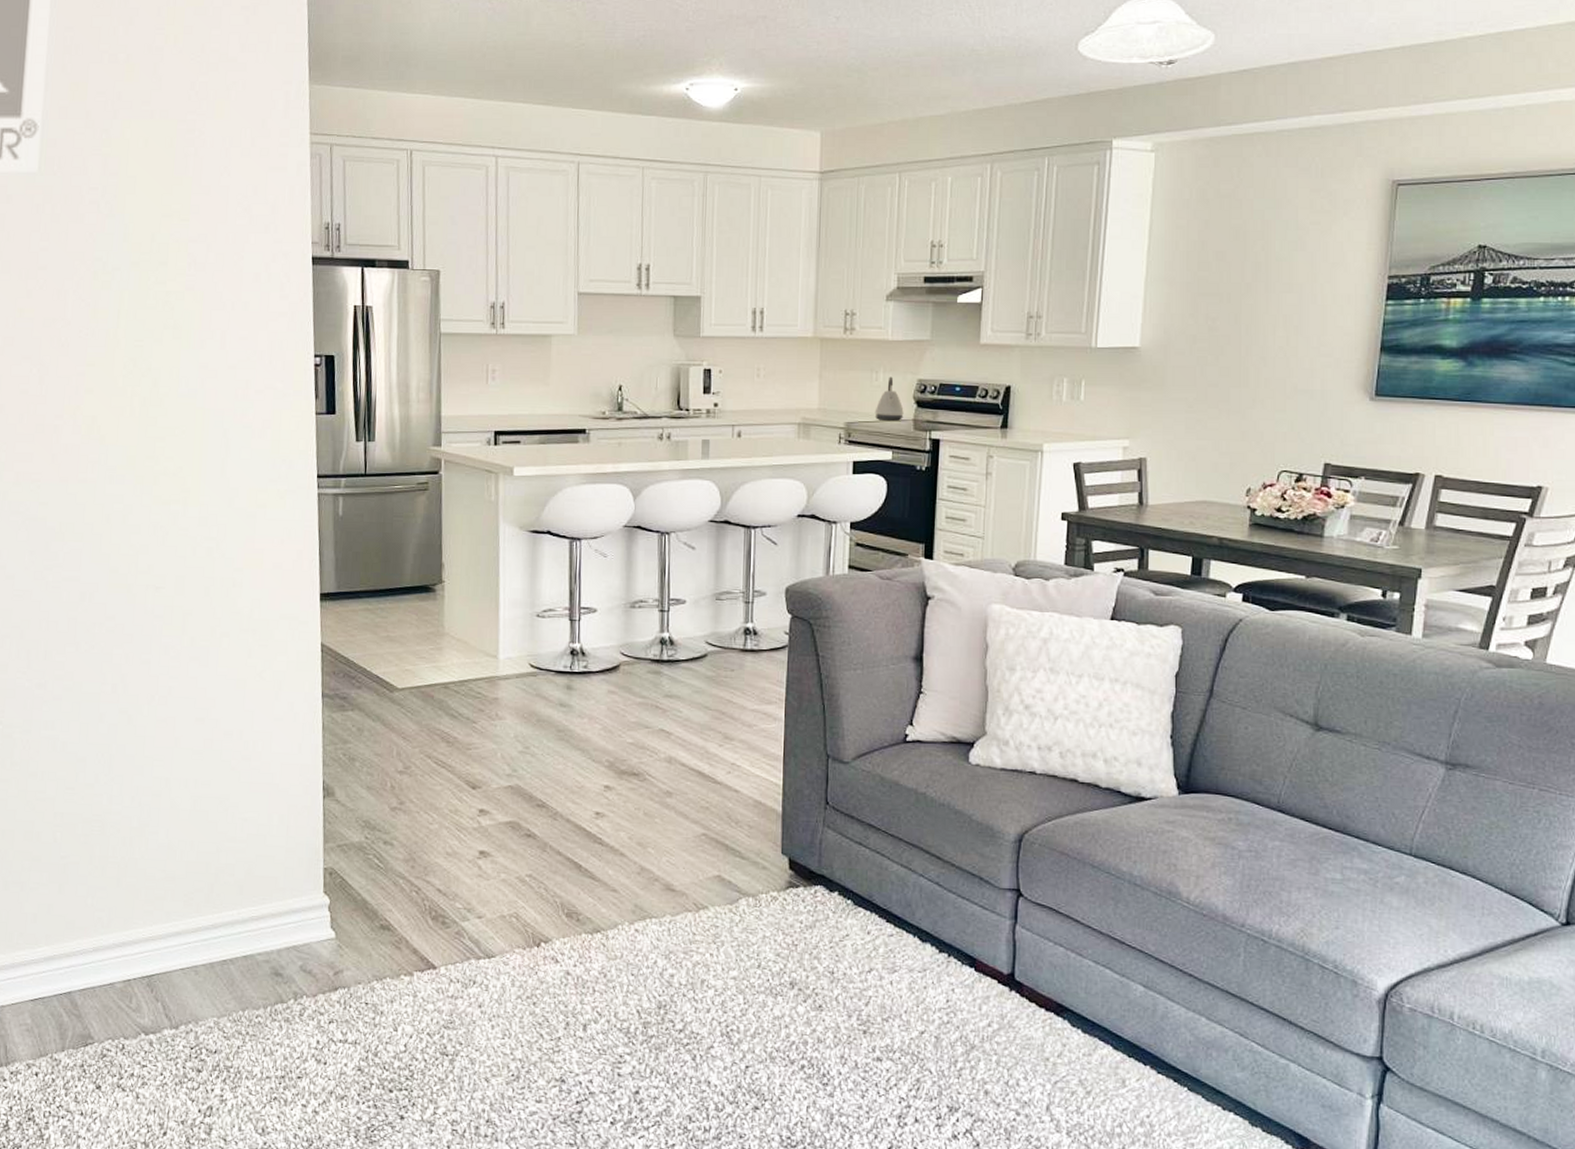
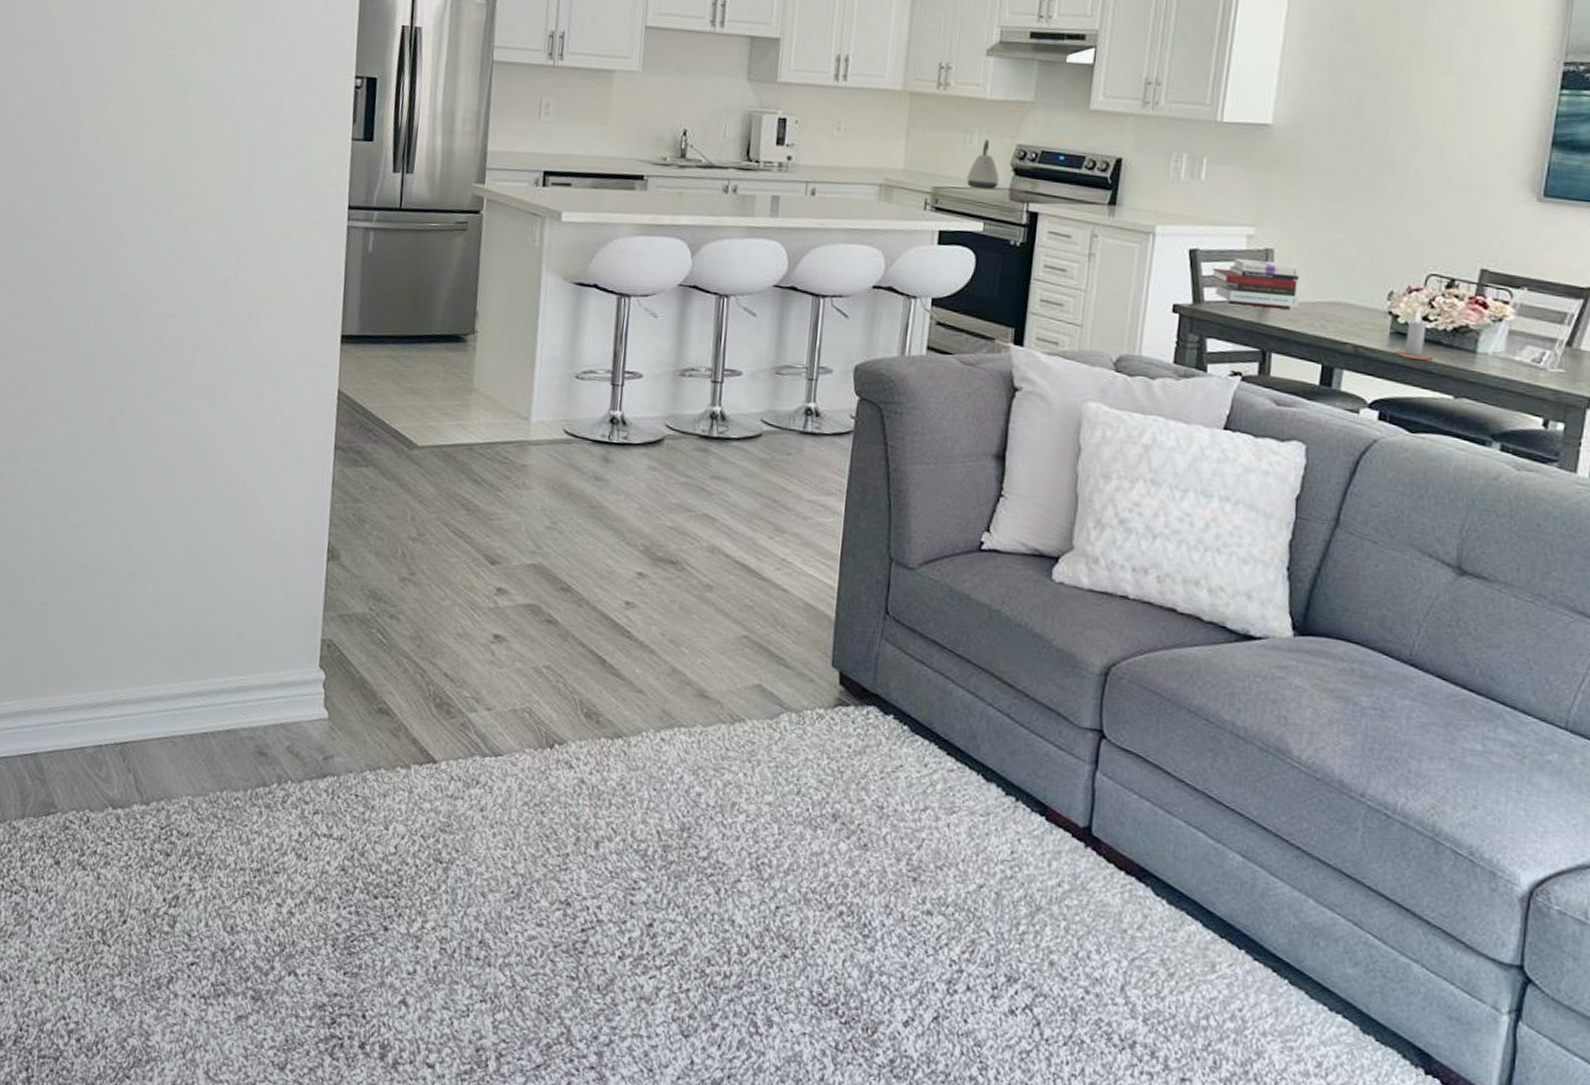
books: none [1094,468,1170,512] -> present [1212,257,1299,311]
candle: none [1253,501,1287,547] -> present [1394,308,1434,361]

